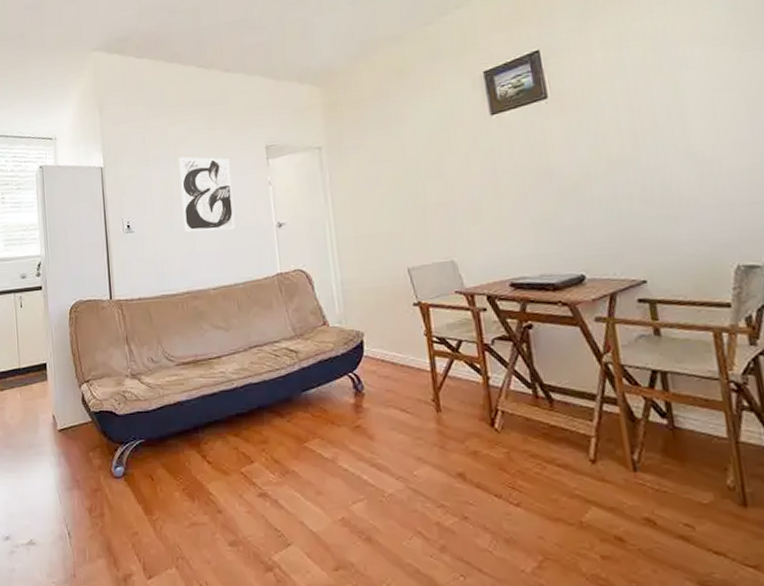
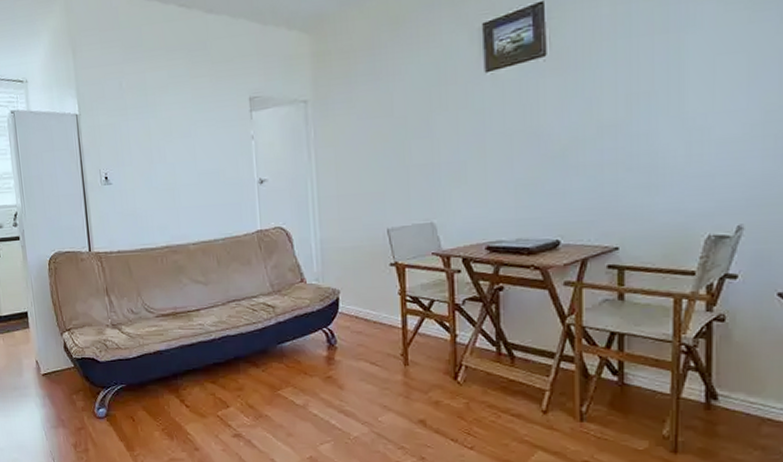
wall art: present [179,156,236,232] -> none [158,106,216,186]

